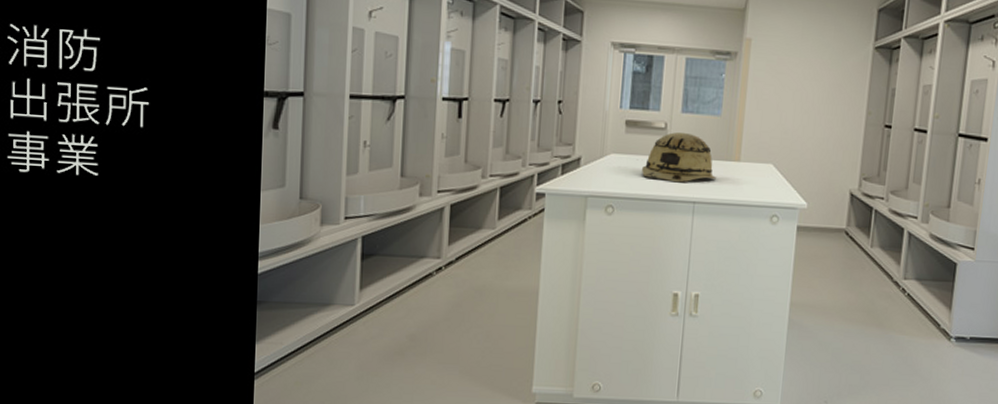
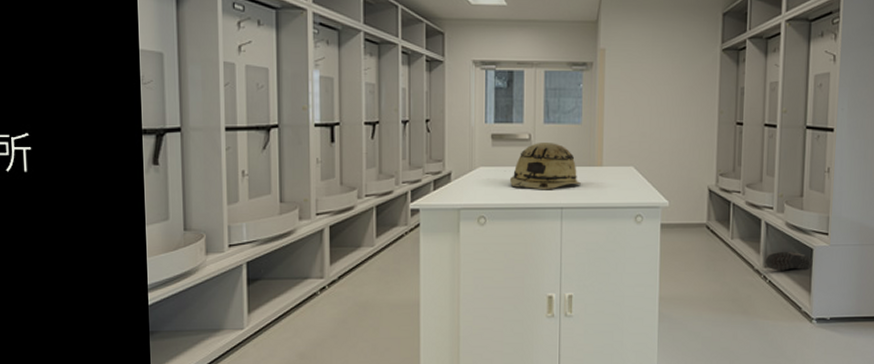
boot: none [904,263,956,286] -> present [765,251,813,271]

